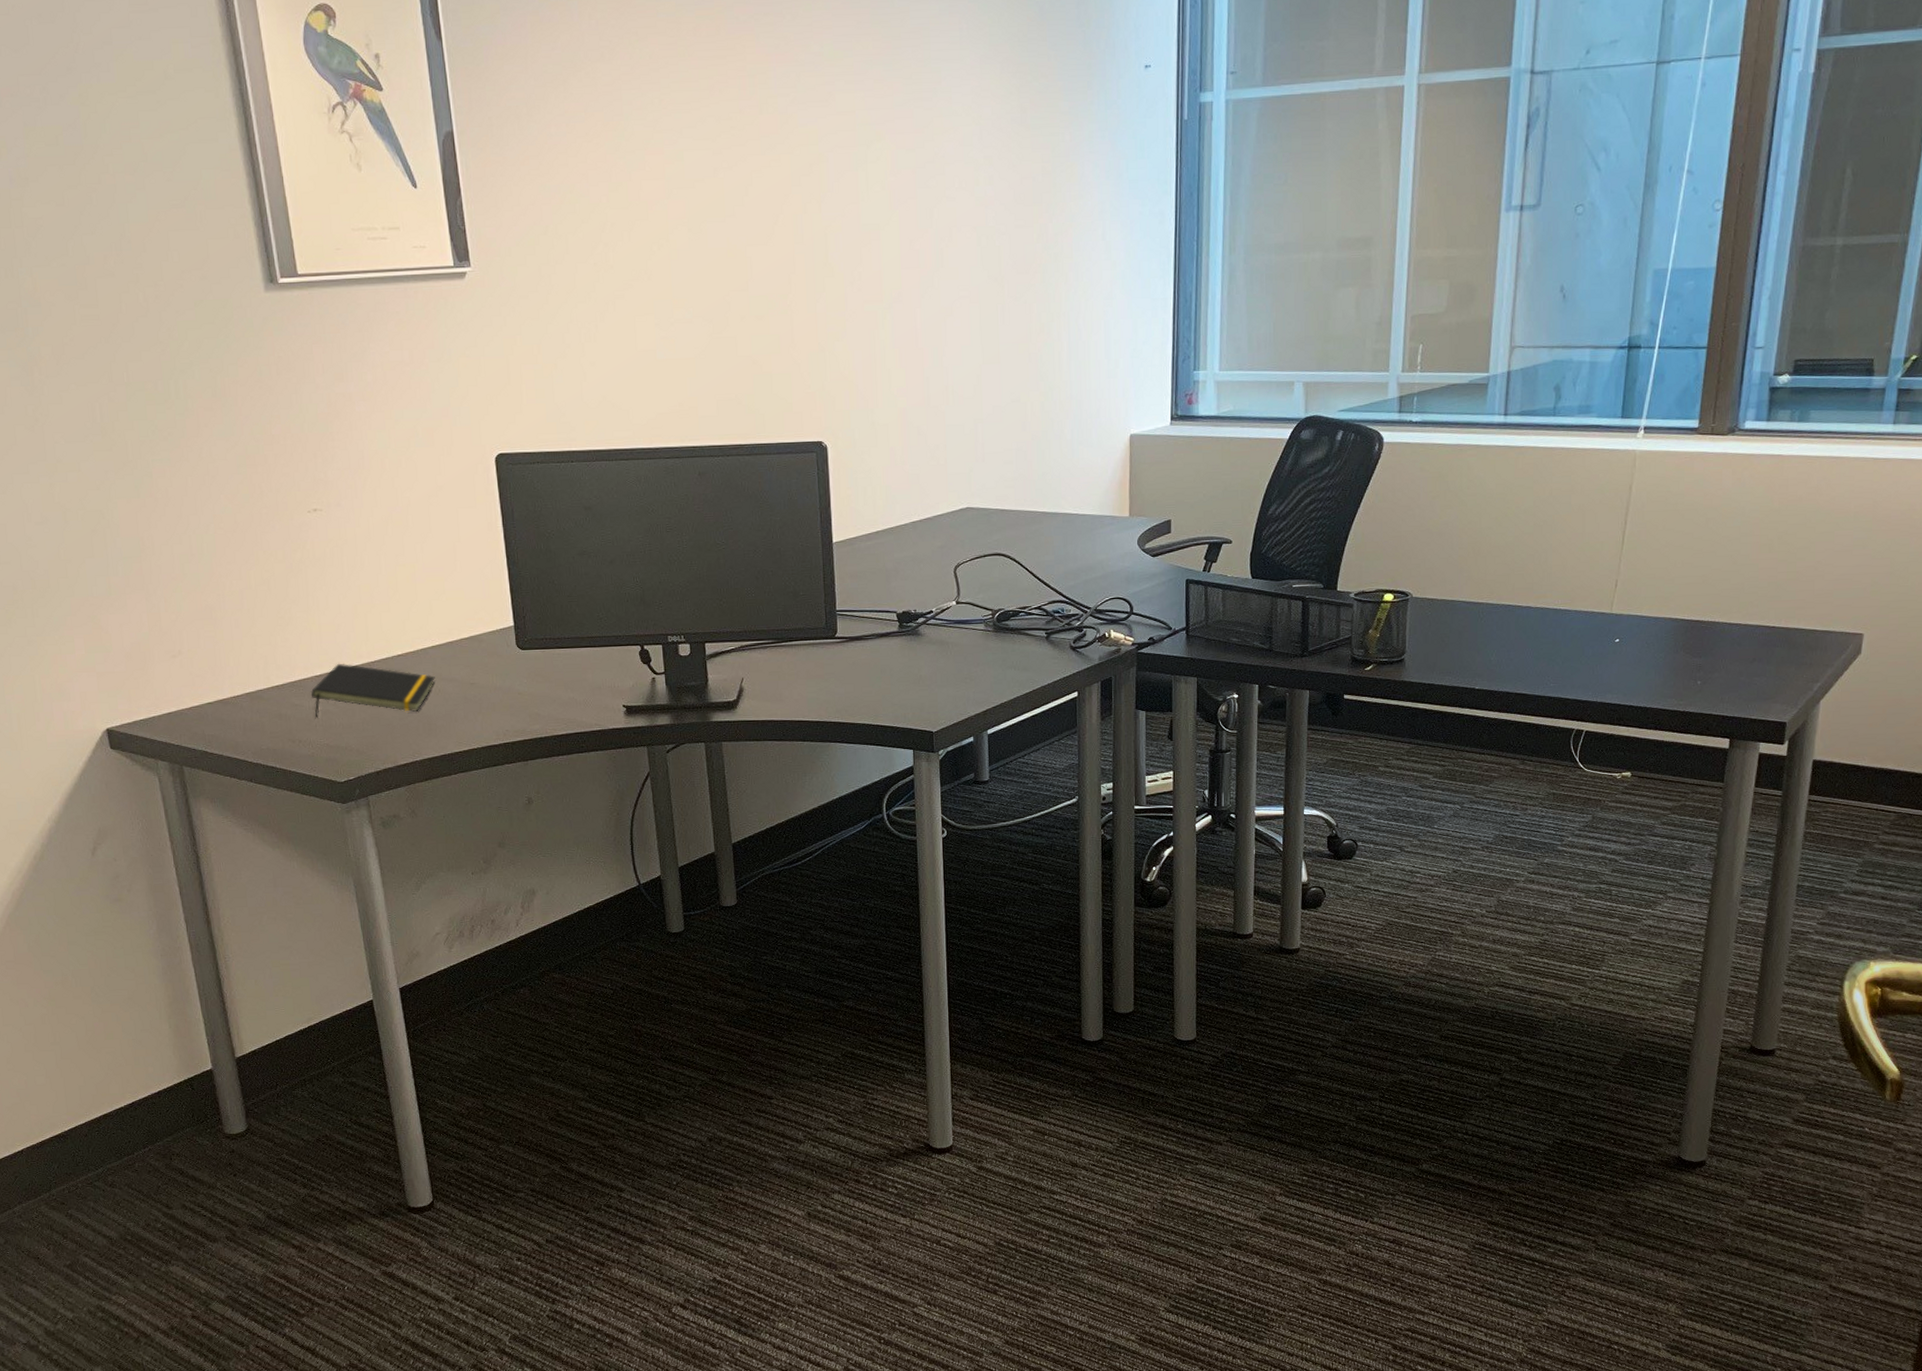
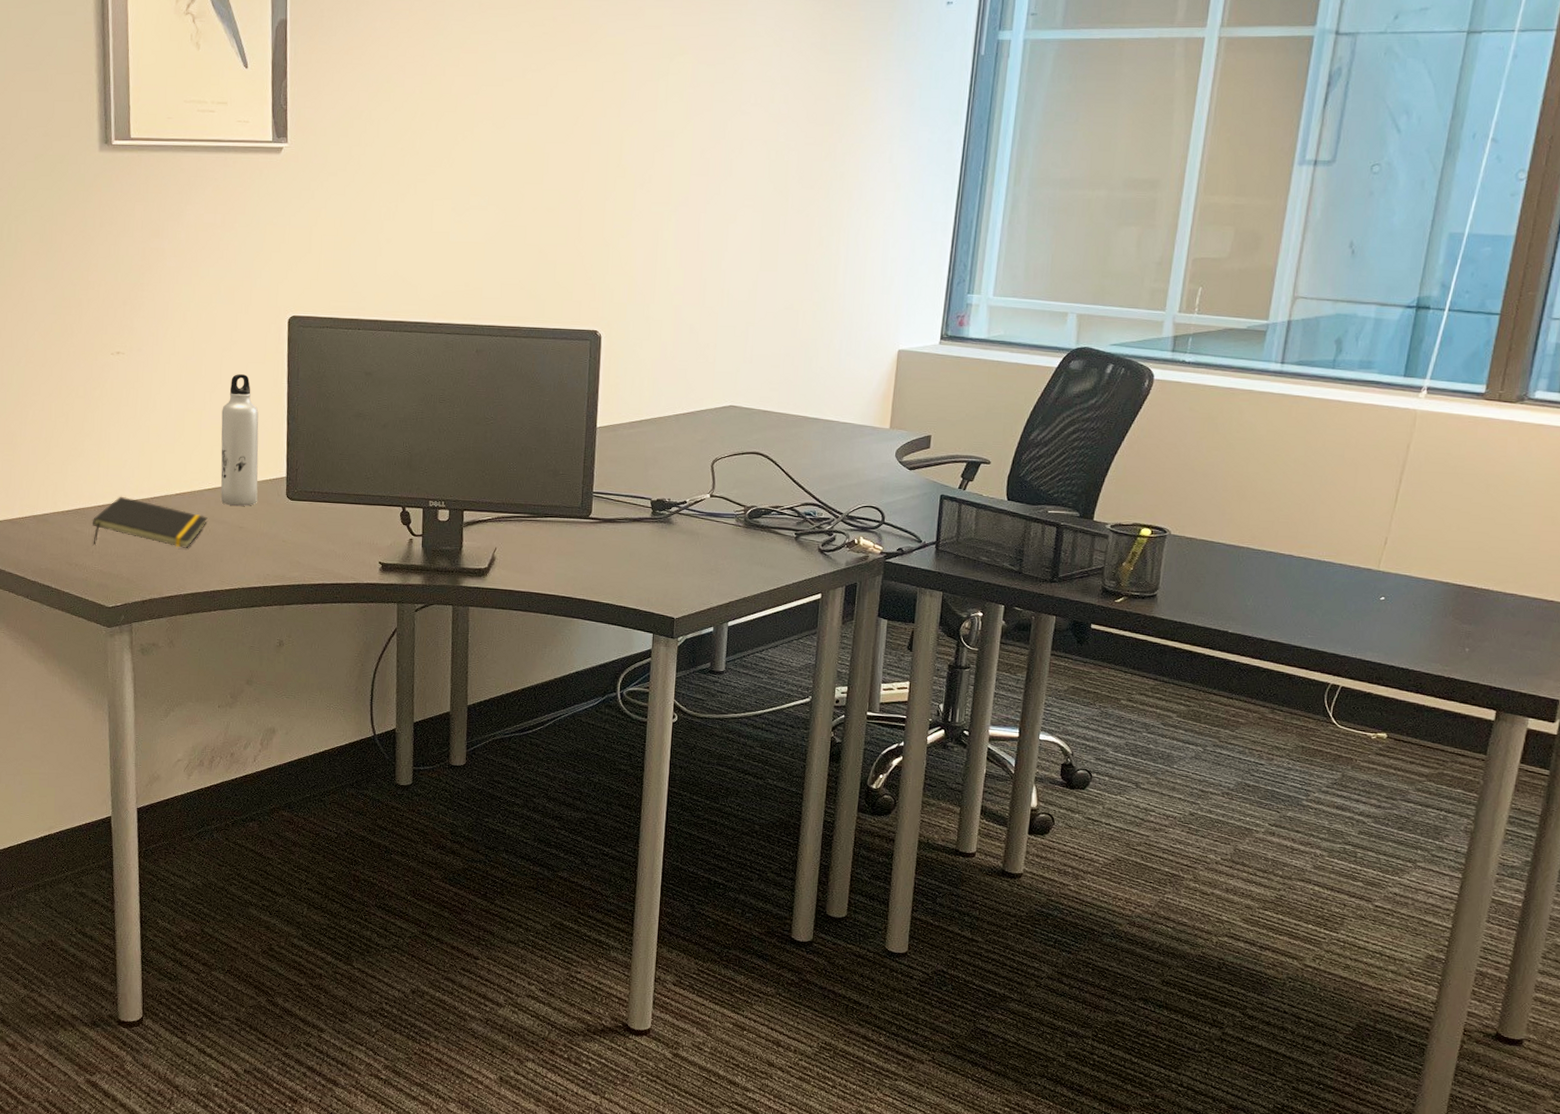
water bottle: none [436,521,486,662] -> present [220,374,259,506]

